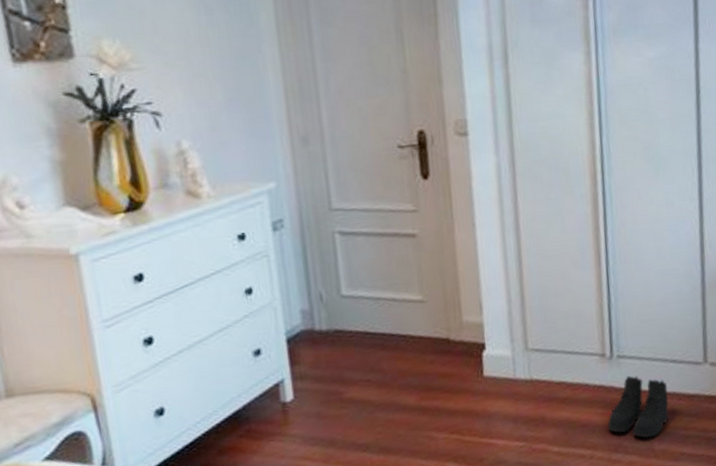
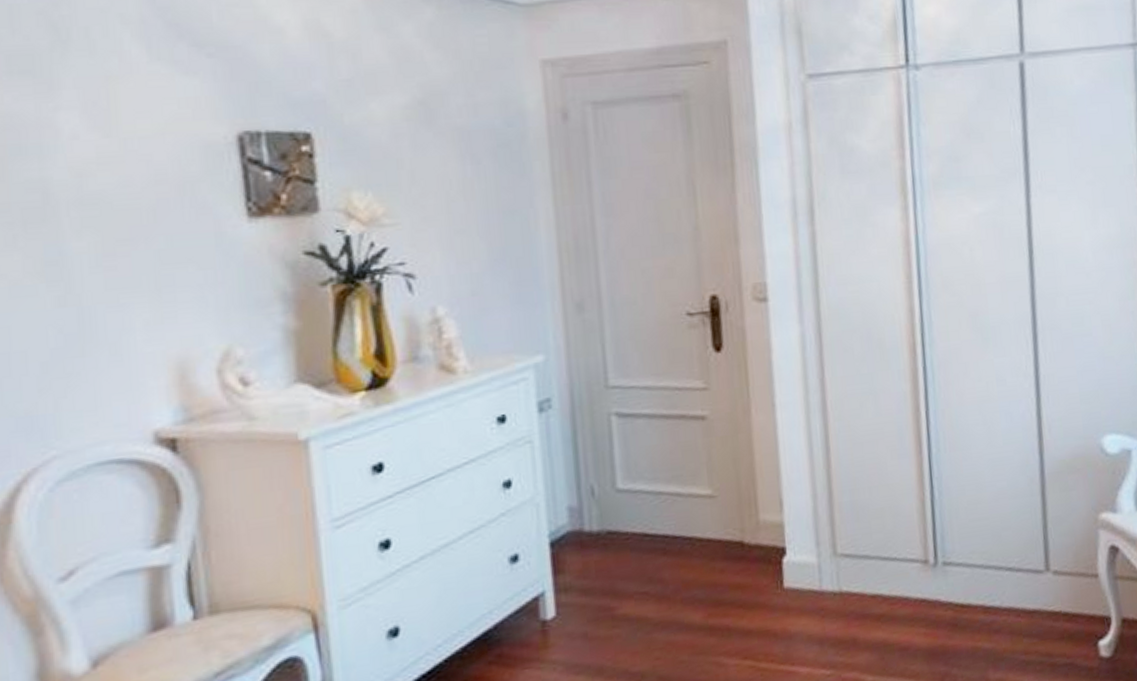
boots: present [607,376,669,438] -> none [932,587,1005,665]

